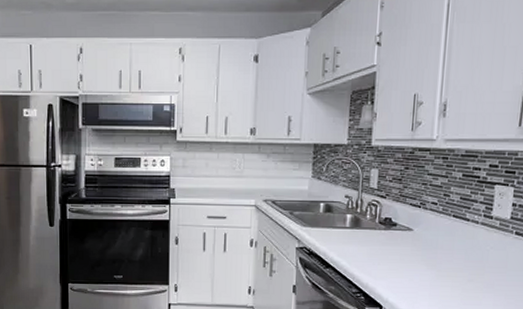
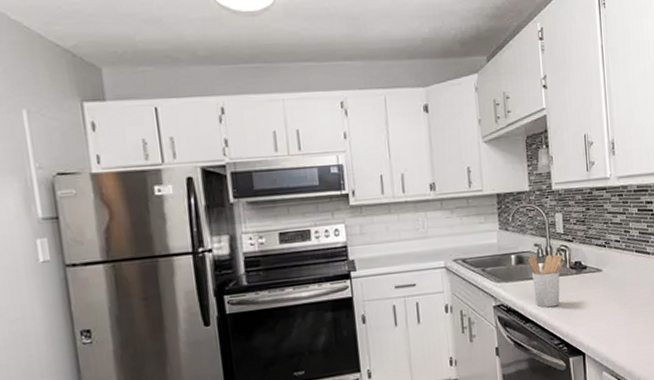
utensil holder: none [337,206,373,257] -> present [528,254,564,308]

